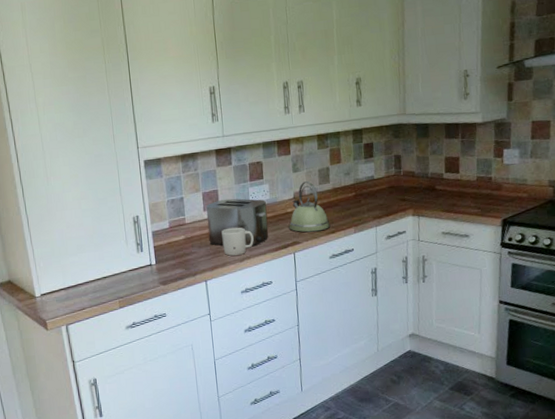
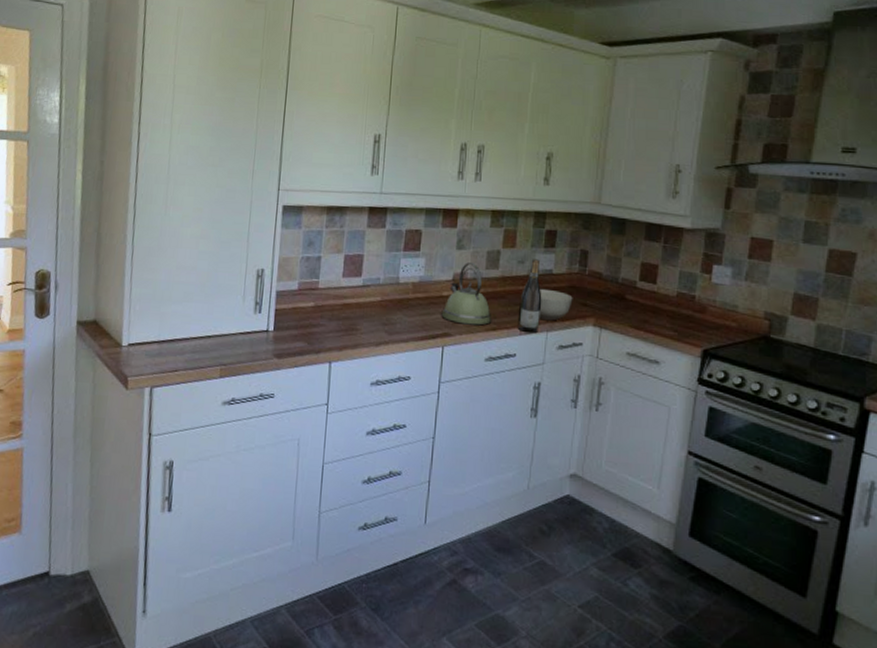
toaster: present [205,198,269,247] -> none [342,266,419,330]
mug: present [221,227,254,256] -> none [358,302,397,339]
wine bottle: none [350,169,370,231] -> present [517,259,542,334]
bowl: none [365,192,394,218] -> present [539,288,573,321]

